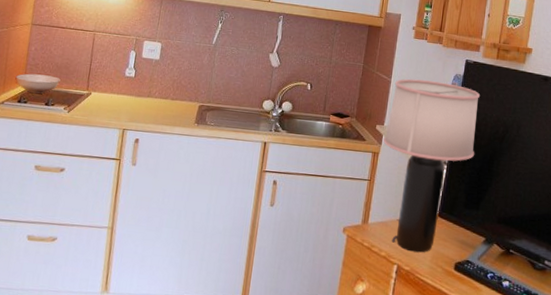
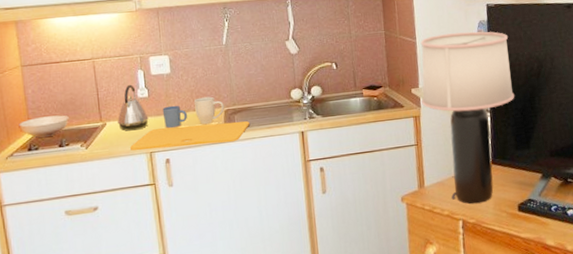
kettle: none [101,62,130,106] -> present [117,84,149,131]
cutting board: none [107,107,219,138] -> present [130,121,249,151]
mug: none [142,89,165,112] -> present [162,105,188,129]
mug: none [172,88,200,115] -> present [193,96,224,125]

